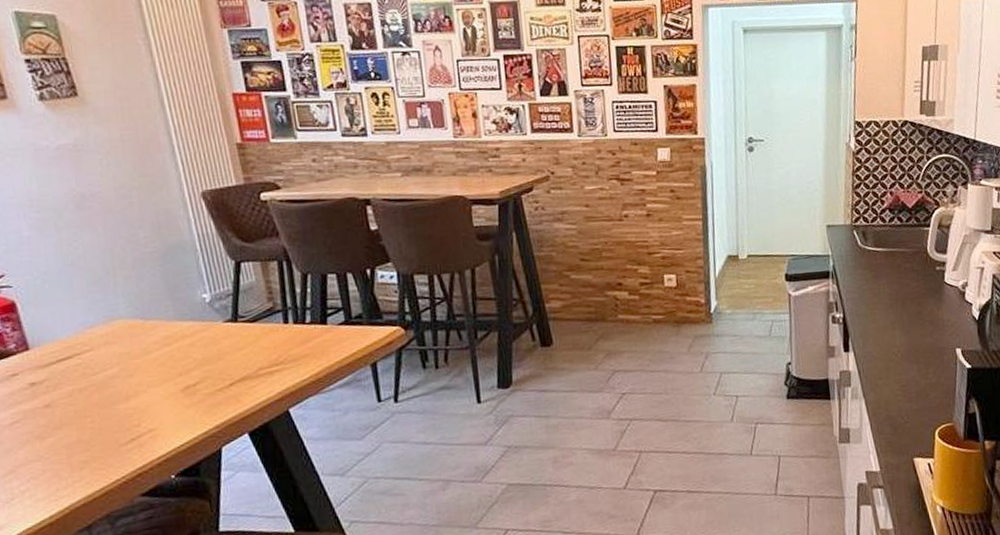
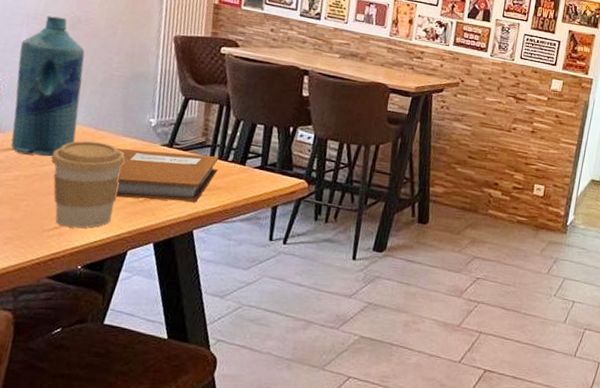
bottle: none [24,198,123,367] -> present [11,15,85,157]
coffee cup: none [102,333,193,437] -> present [50,141,125,229]
notebook: none [174,320,298,391] -> present [115,148,219,202]

